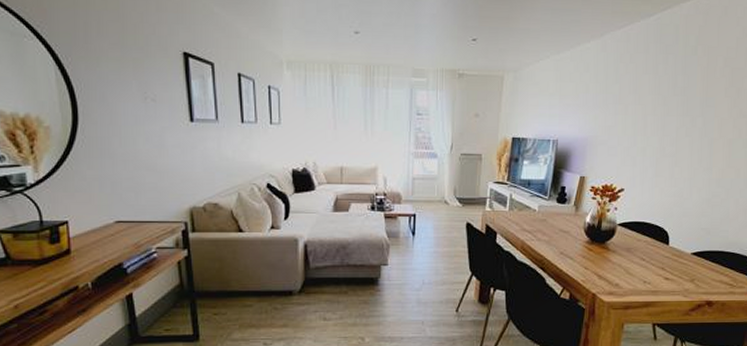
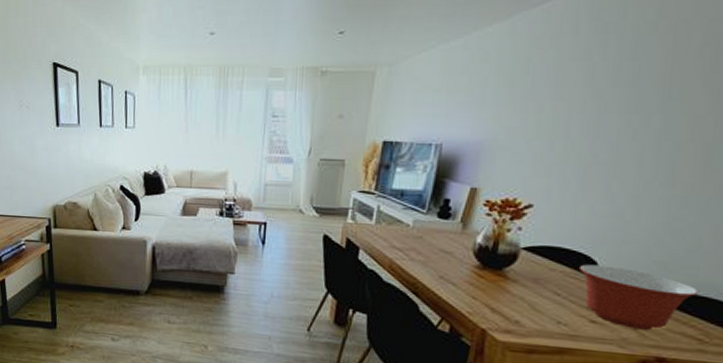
mixing bowl: none [656,234,729,281] -> present [578,264,699,330]

